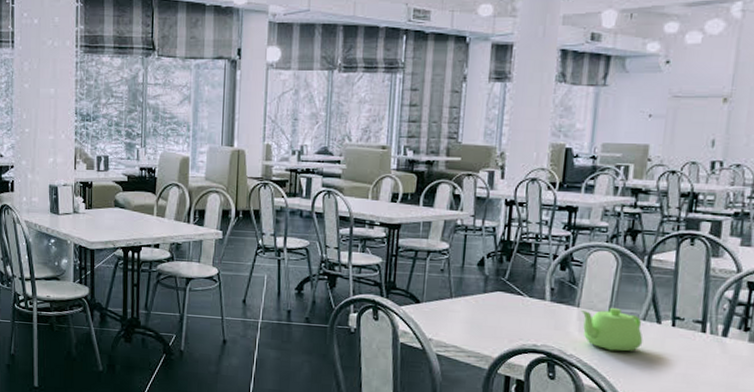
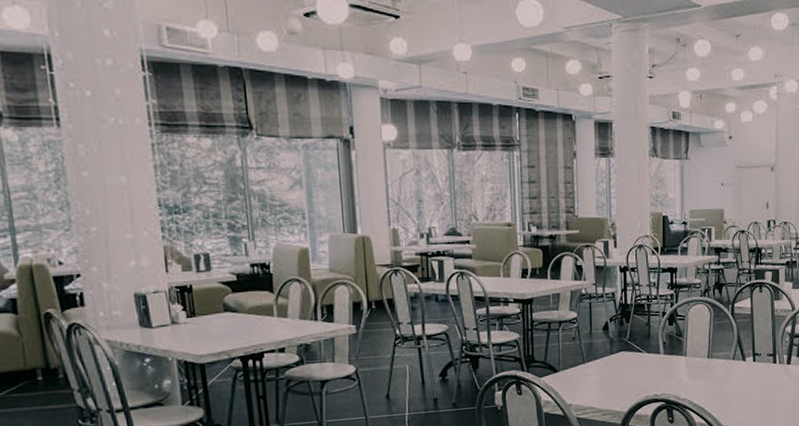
teapot: present [580,307,643,352] -> none [687,352,735,390]

